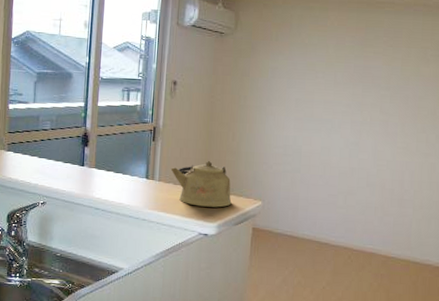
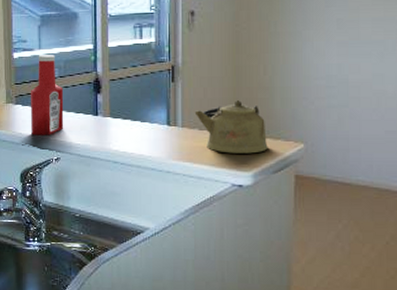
ketchup bottle: none [20,108,54,181] -> present [30,55,64,135]

